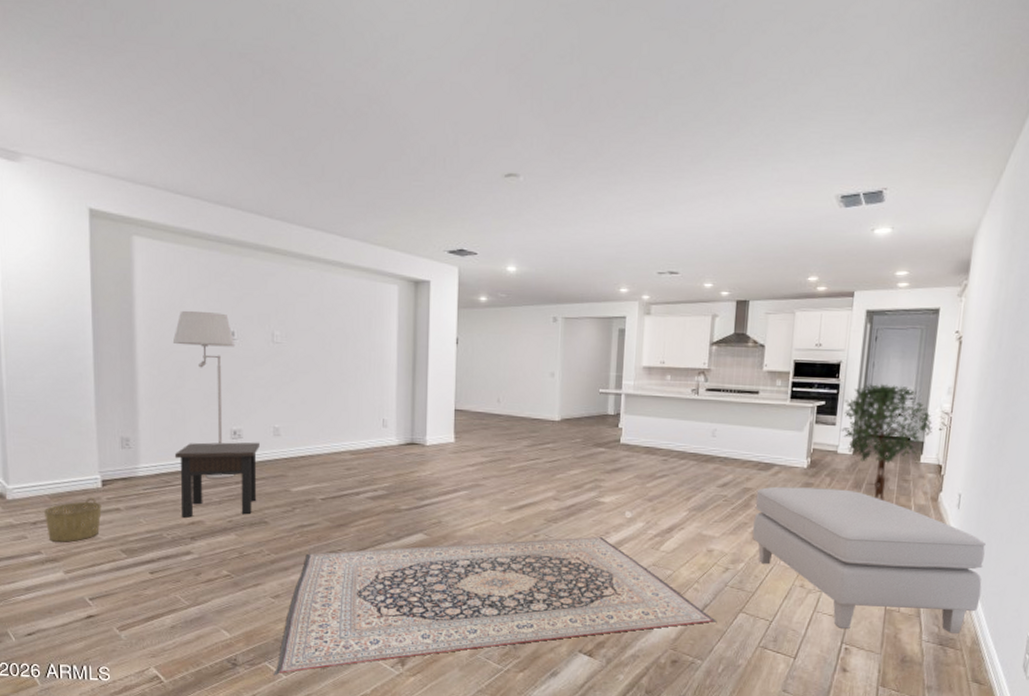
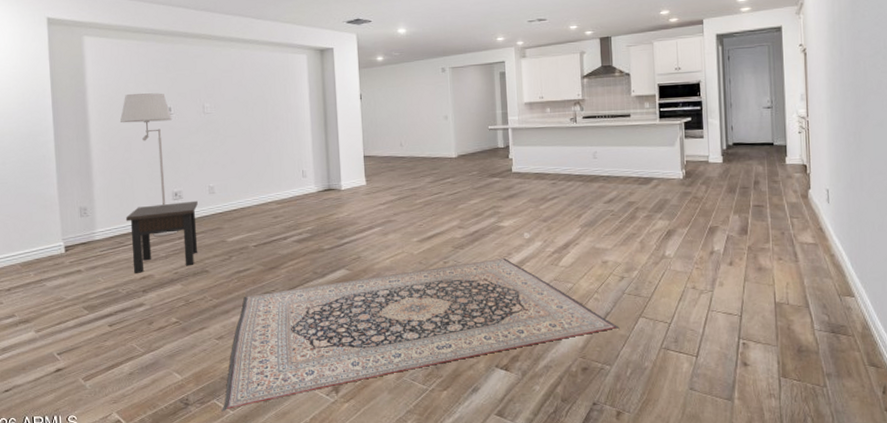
basket: present [43,497,102,542] -> none [16,262,66,305]
ottoman: present [752,486,986,634] -> none [640,195,863,324]
potted tree: present [841,383,933,500] -> none [708,96,793,202]

